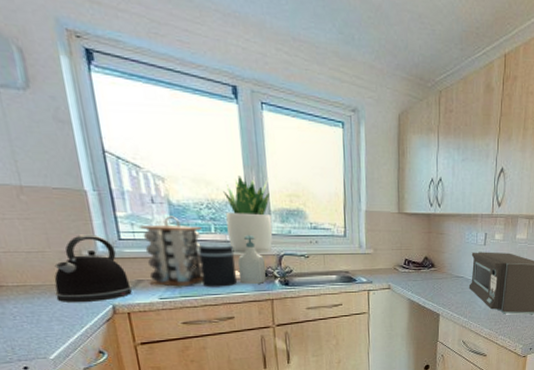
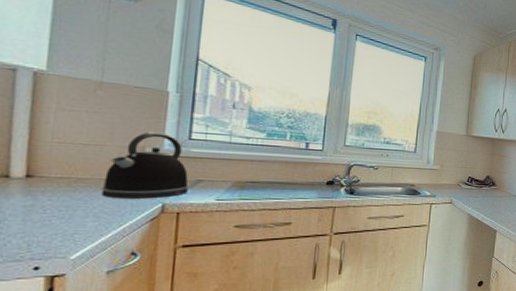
spice rack: present [140,216,204,286] -> none [209,121,278,188]
cylinder: present [198,244,237,287] -> none [266,150,306,192]
planter: present [223,176,273,253] -> none [301,91,352,162]
soap bottle: present [238,235,266,284] -> none [304,145,334,191]

